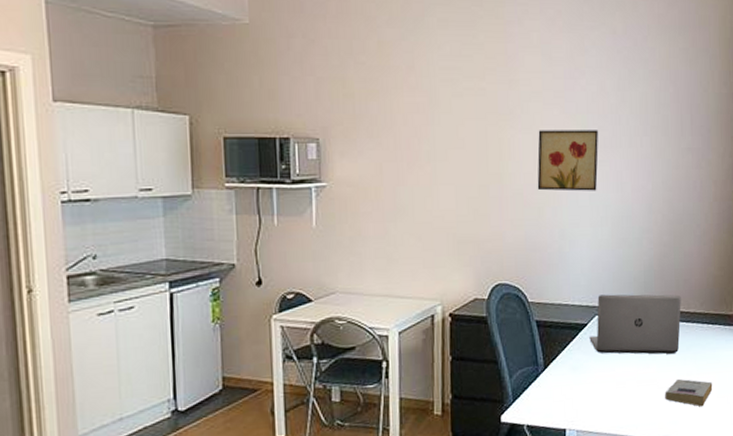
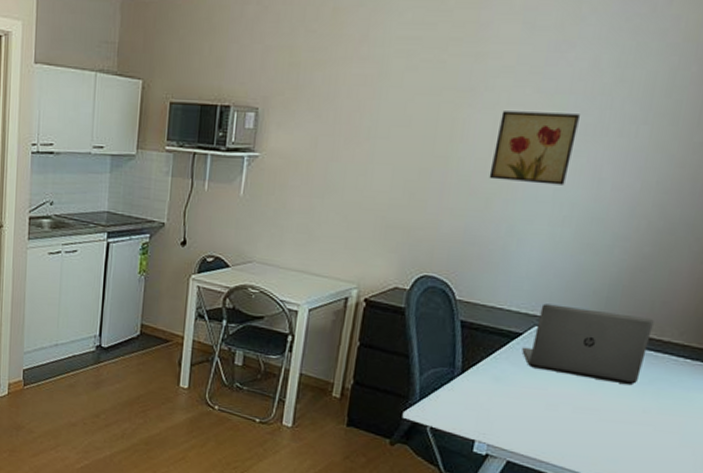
book: present [665,379,713,407] -> none [606,415,677,452]

